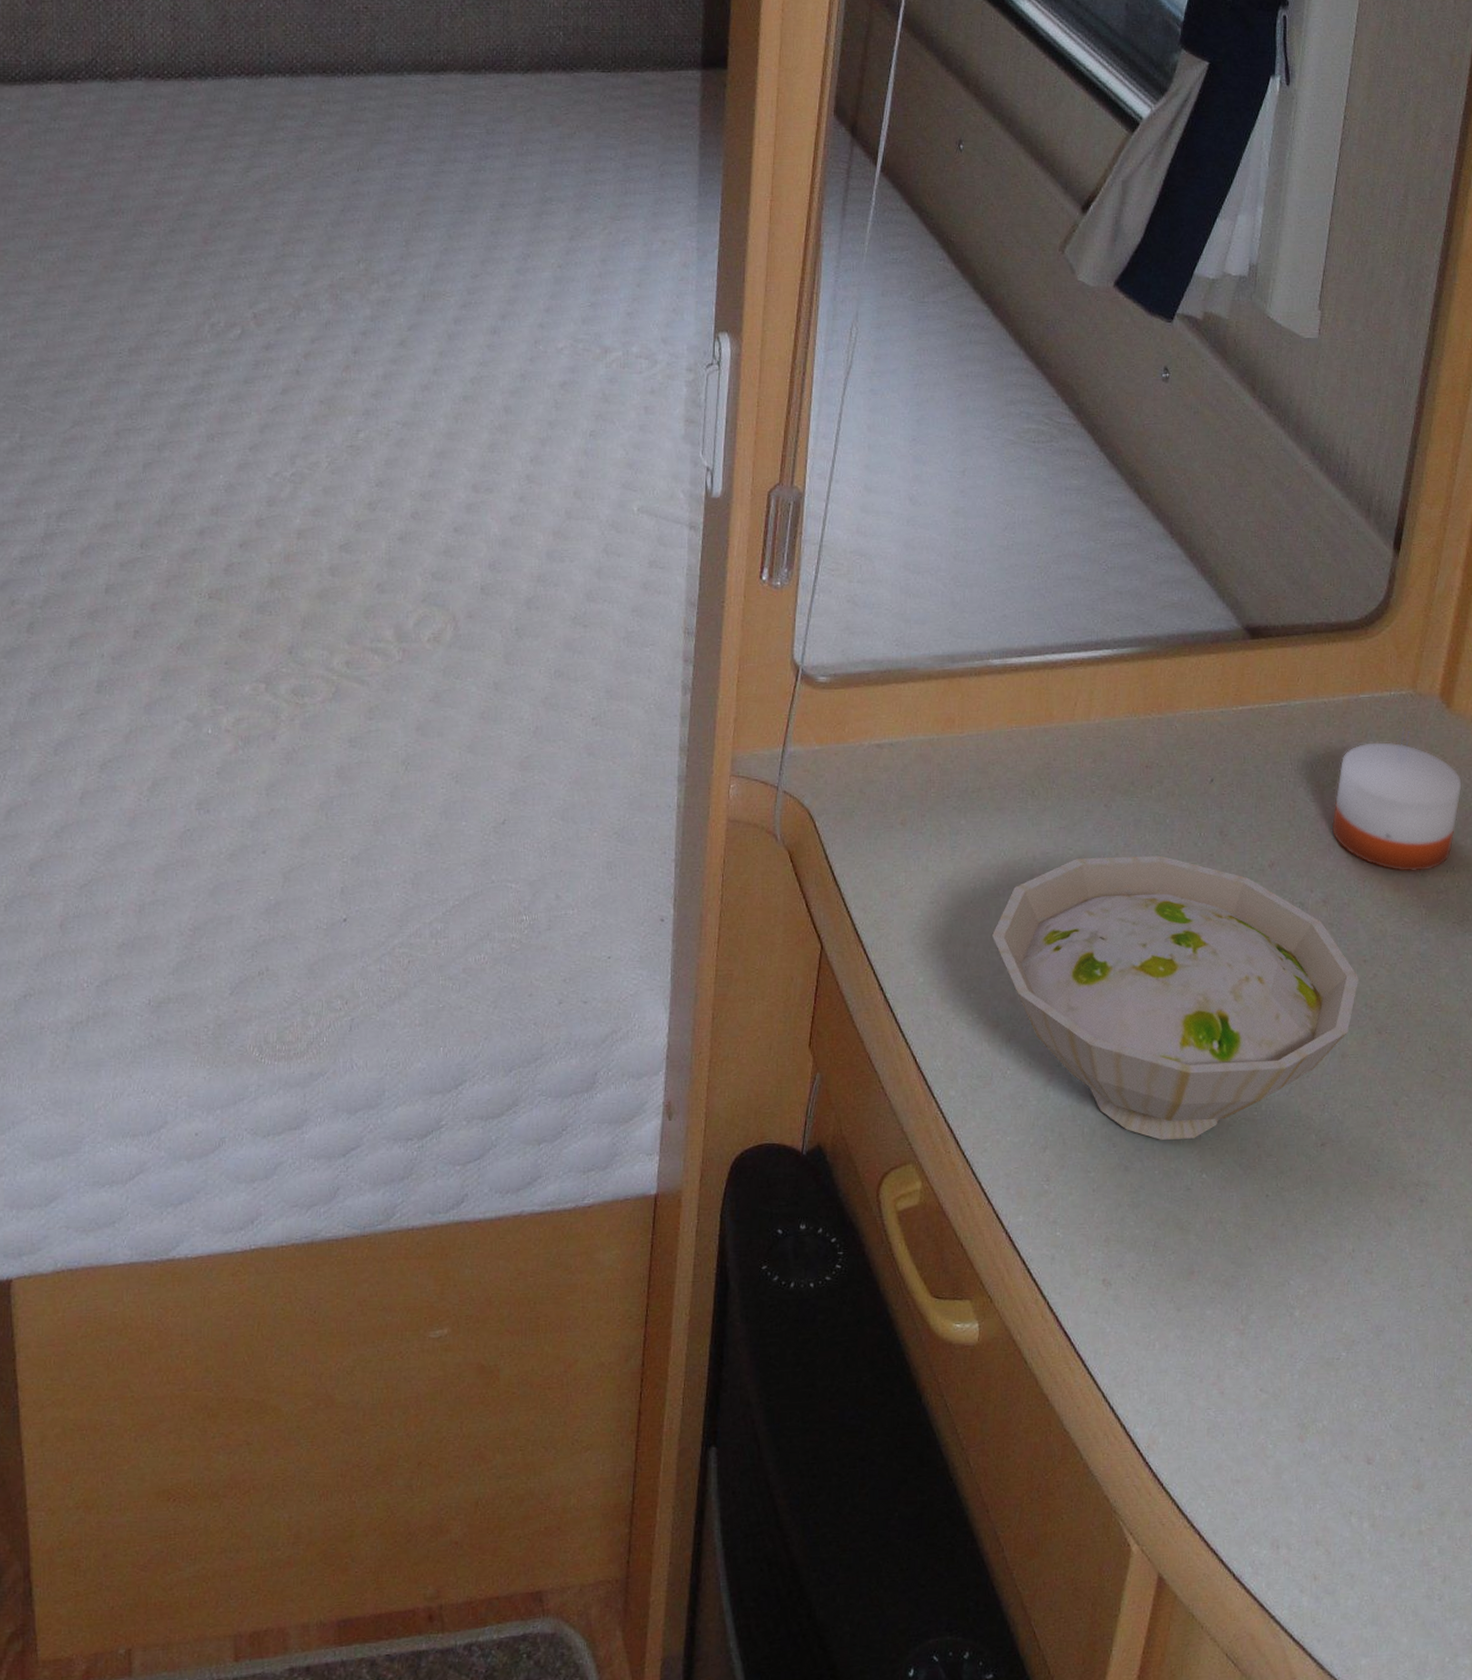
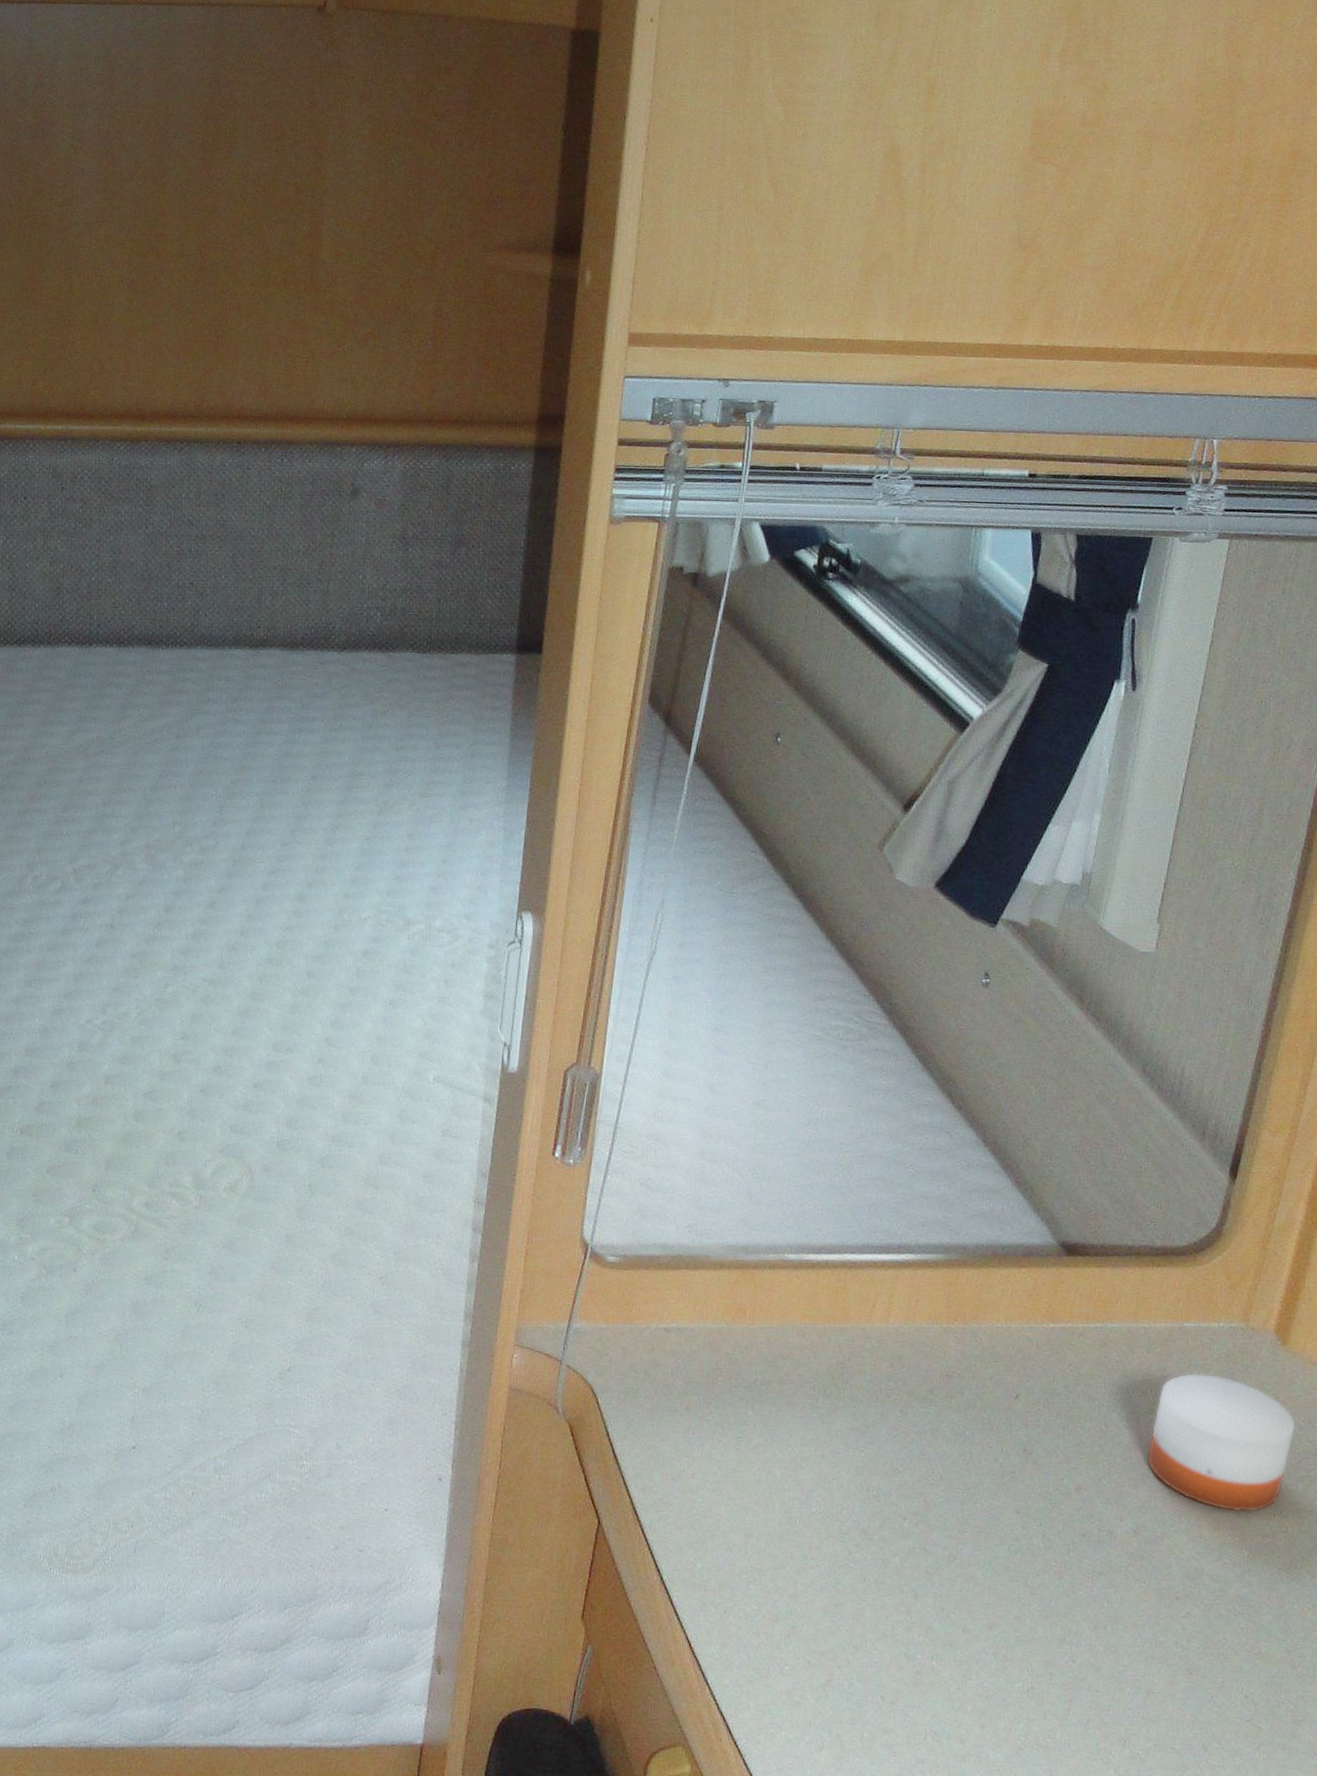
bowl: present [992,855,1359,1140] -> none [775,1461,1170,1758]

